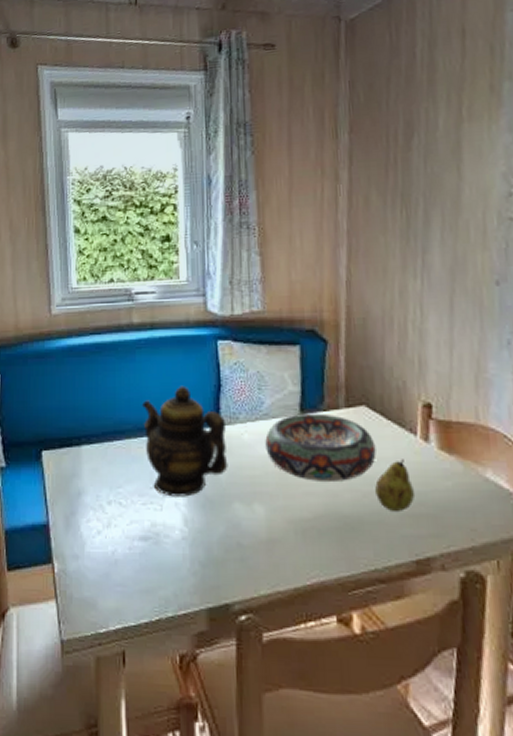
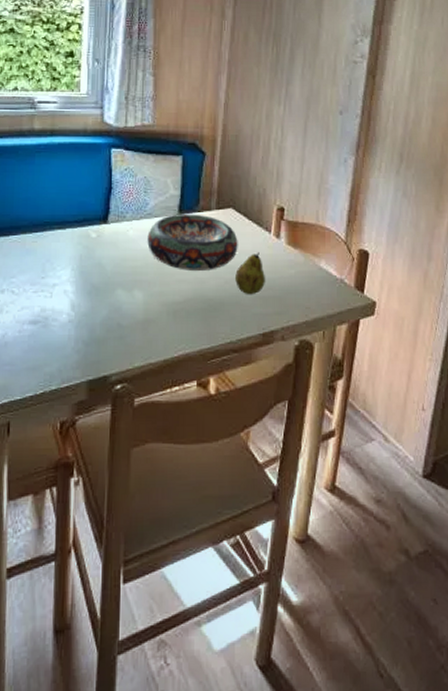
teapot: present [141,385,228,497] -> none [37,187,114,285]

